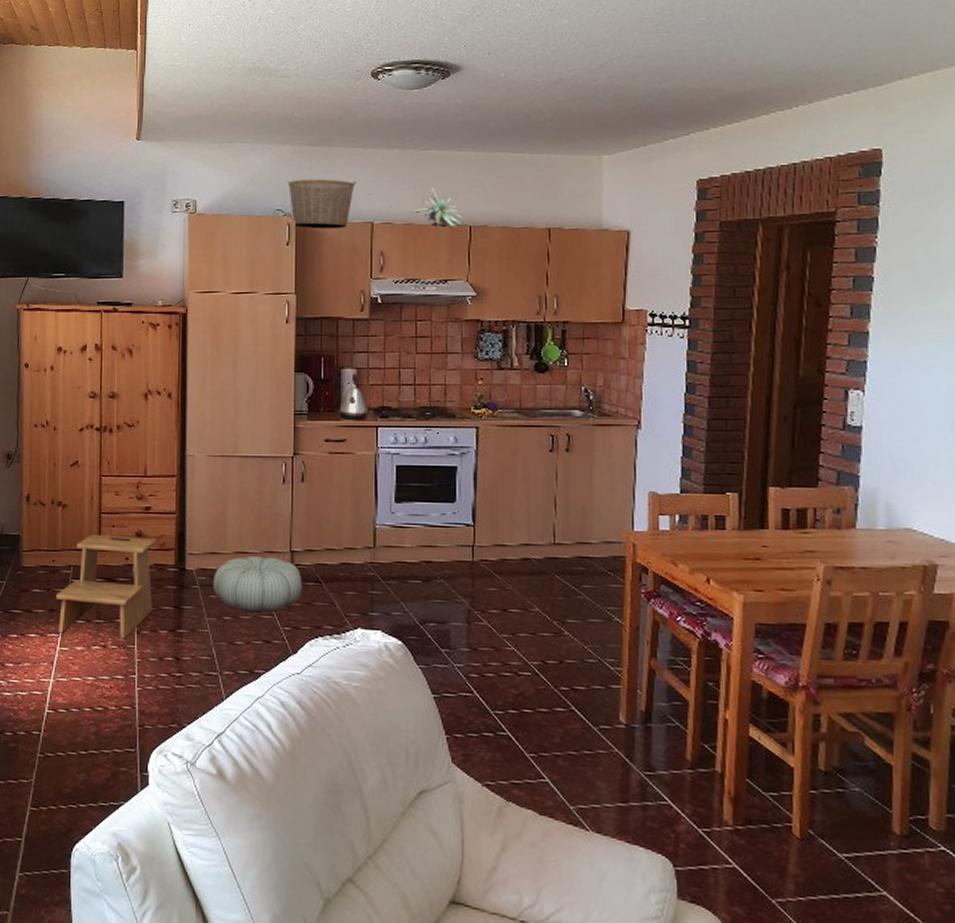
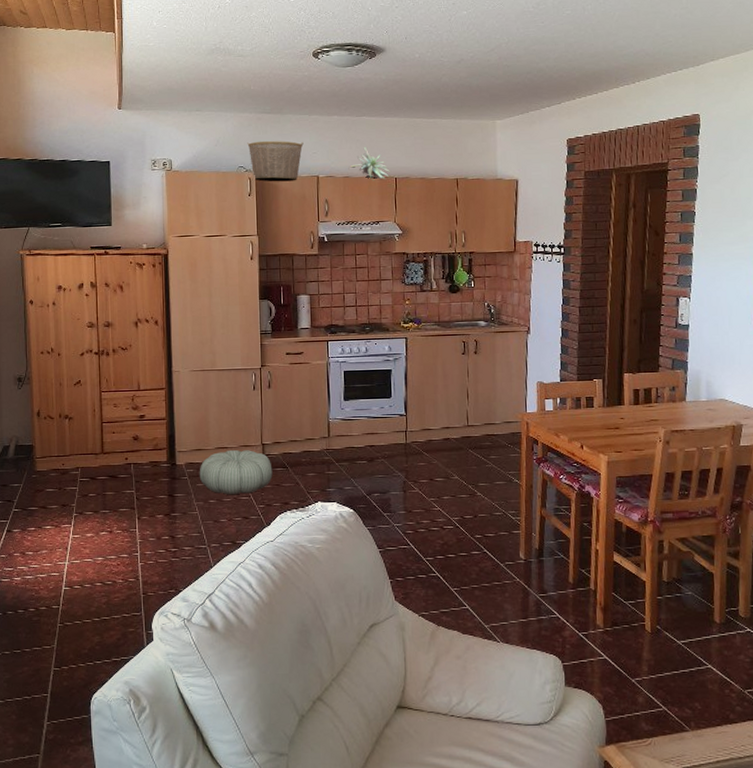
step stool: present [55,534,157,639] -> none [67,440,151,525]
kettle: present [339,374,369,421] -> none [297,299,321,337]

